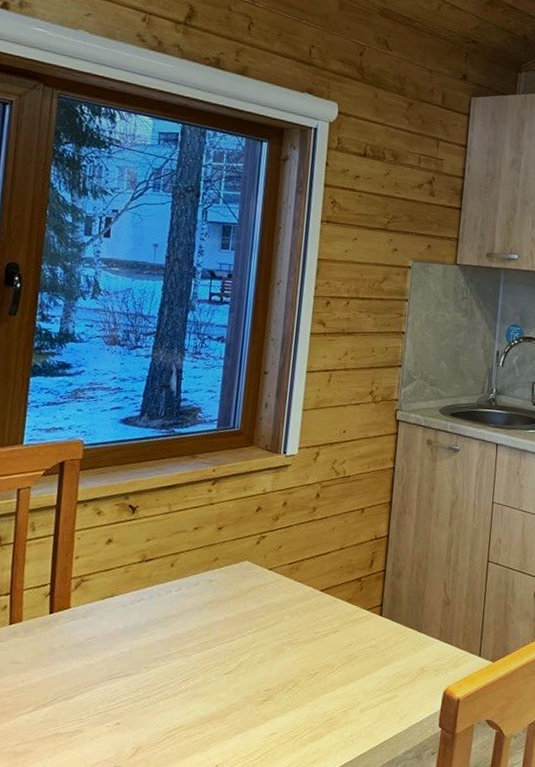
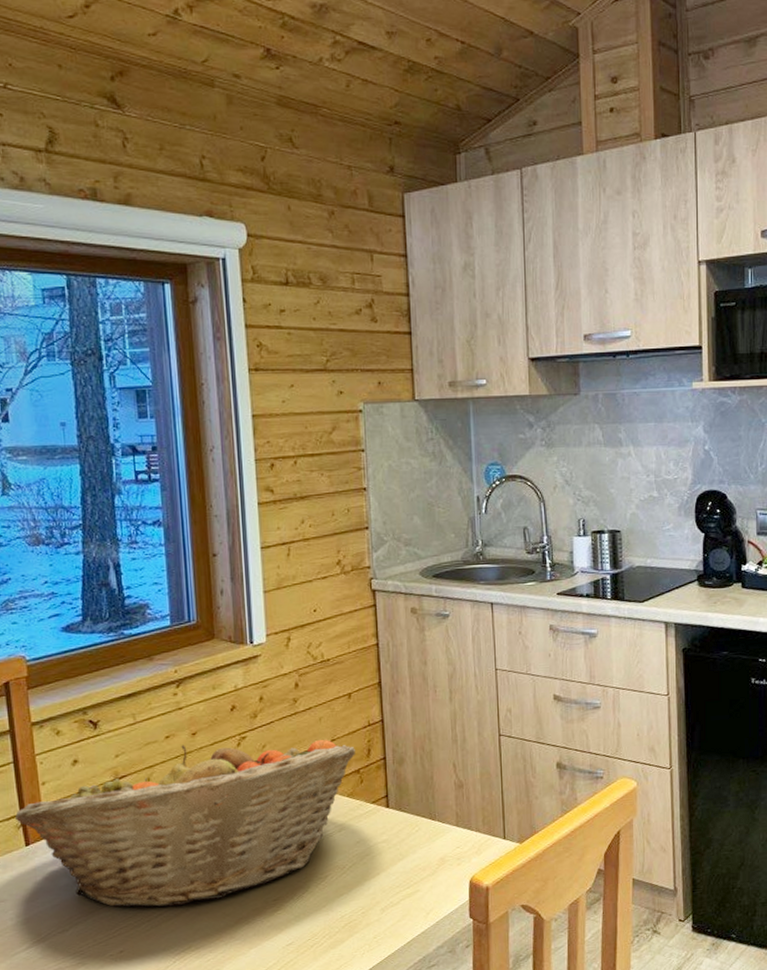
fruit basket: none [45,537,360,686] -> present [15,739,355,907]

